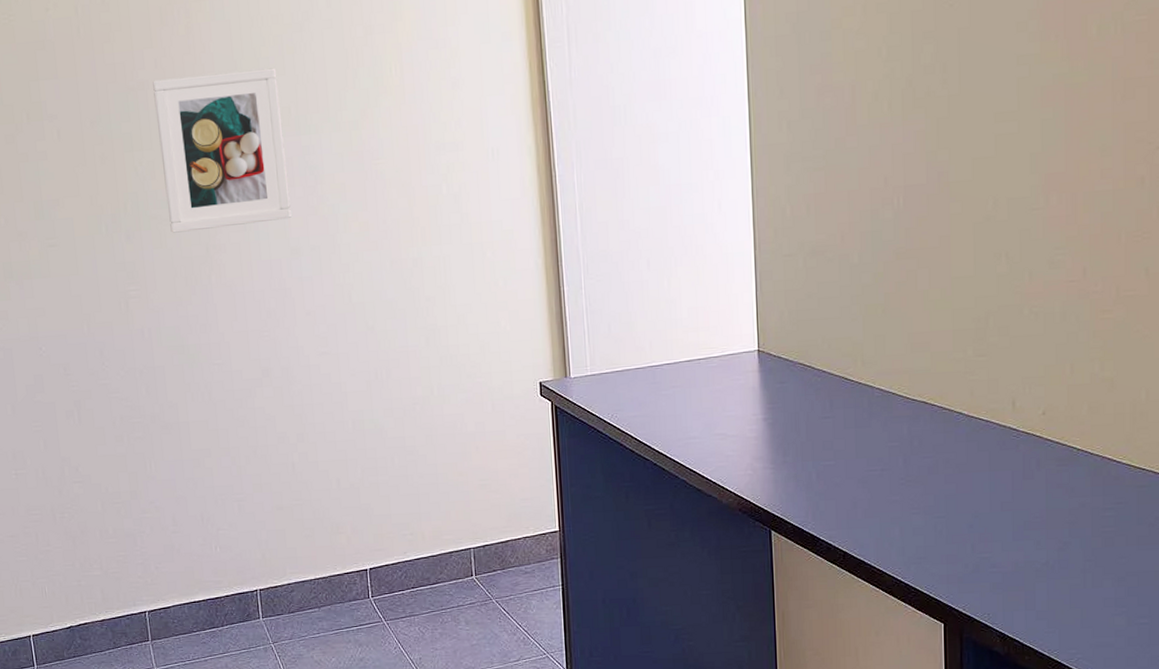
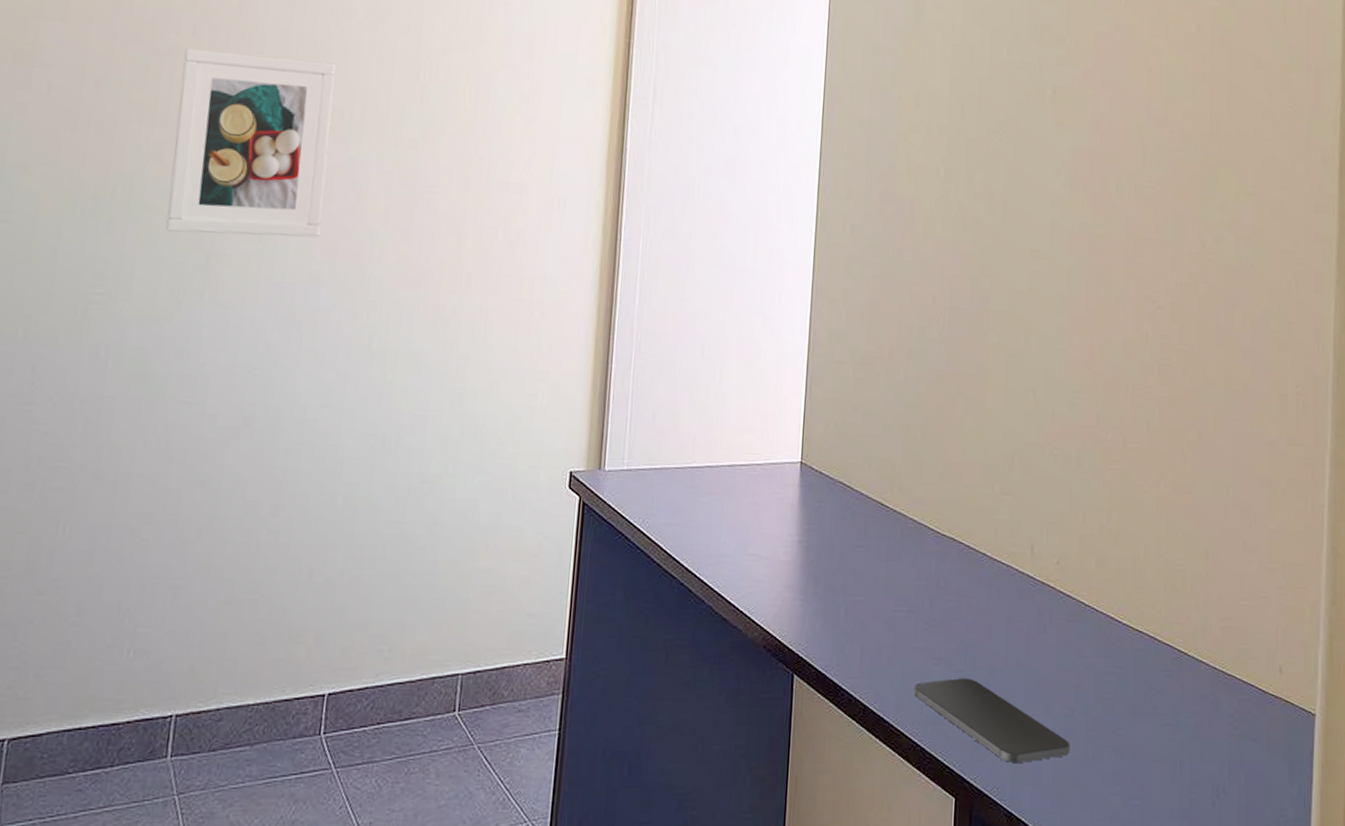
smartphone: none [893,523,1066,592] -> present [914,678,1070,762]

